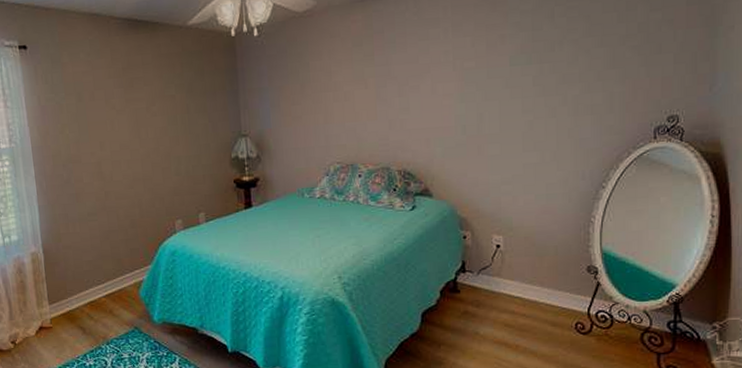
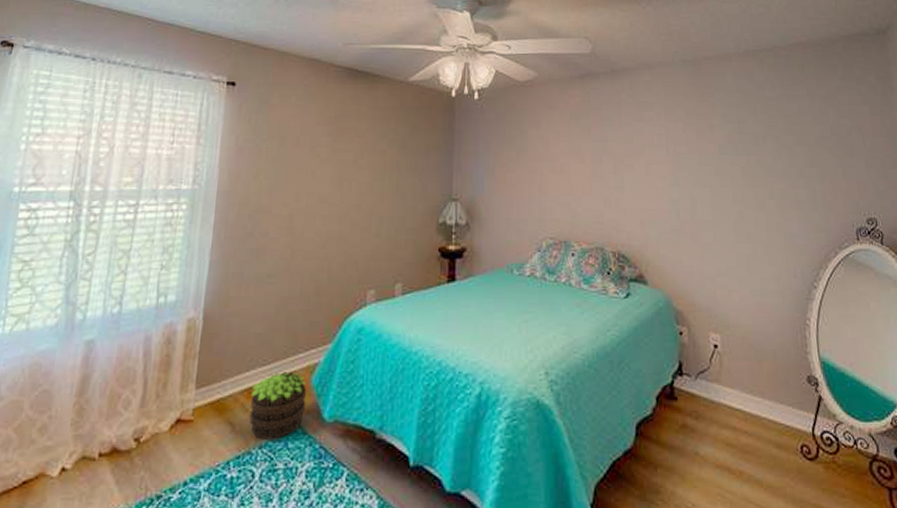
potted plant: none [92,288,139,338] -> present [249,372,308,440]

